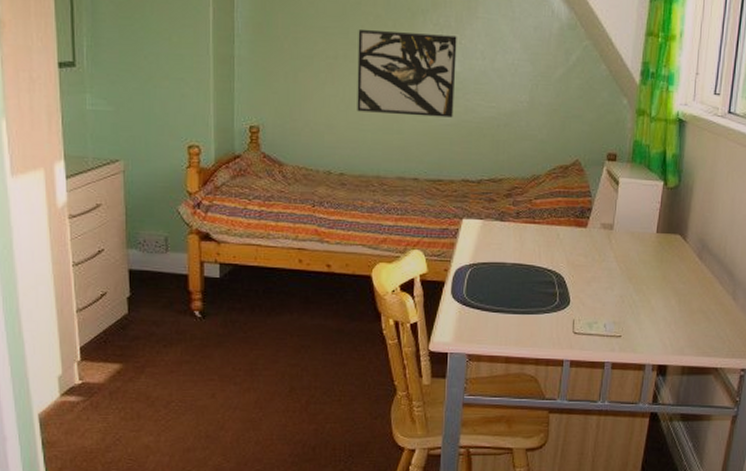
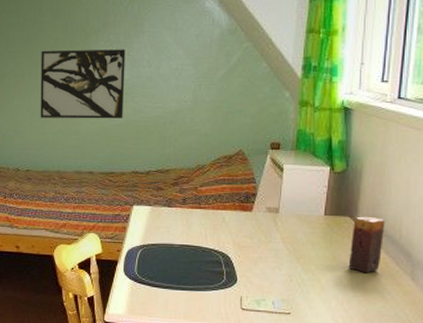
candle: none [676,234,712,293] -> present [348,216,386,274]

